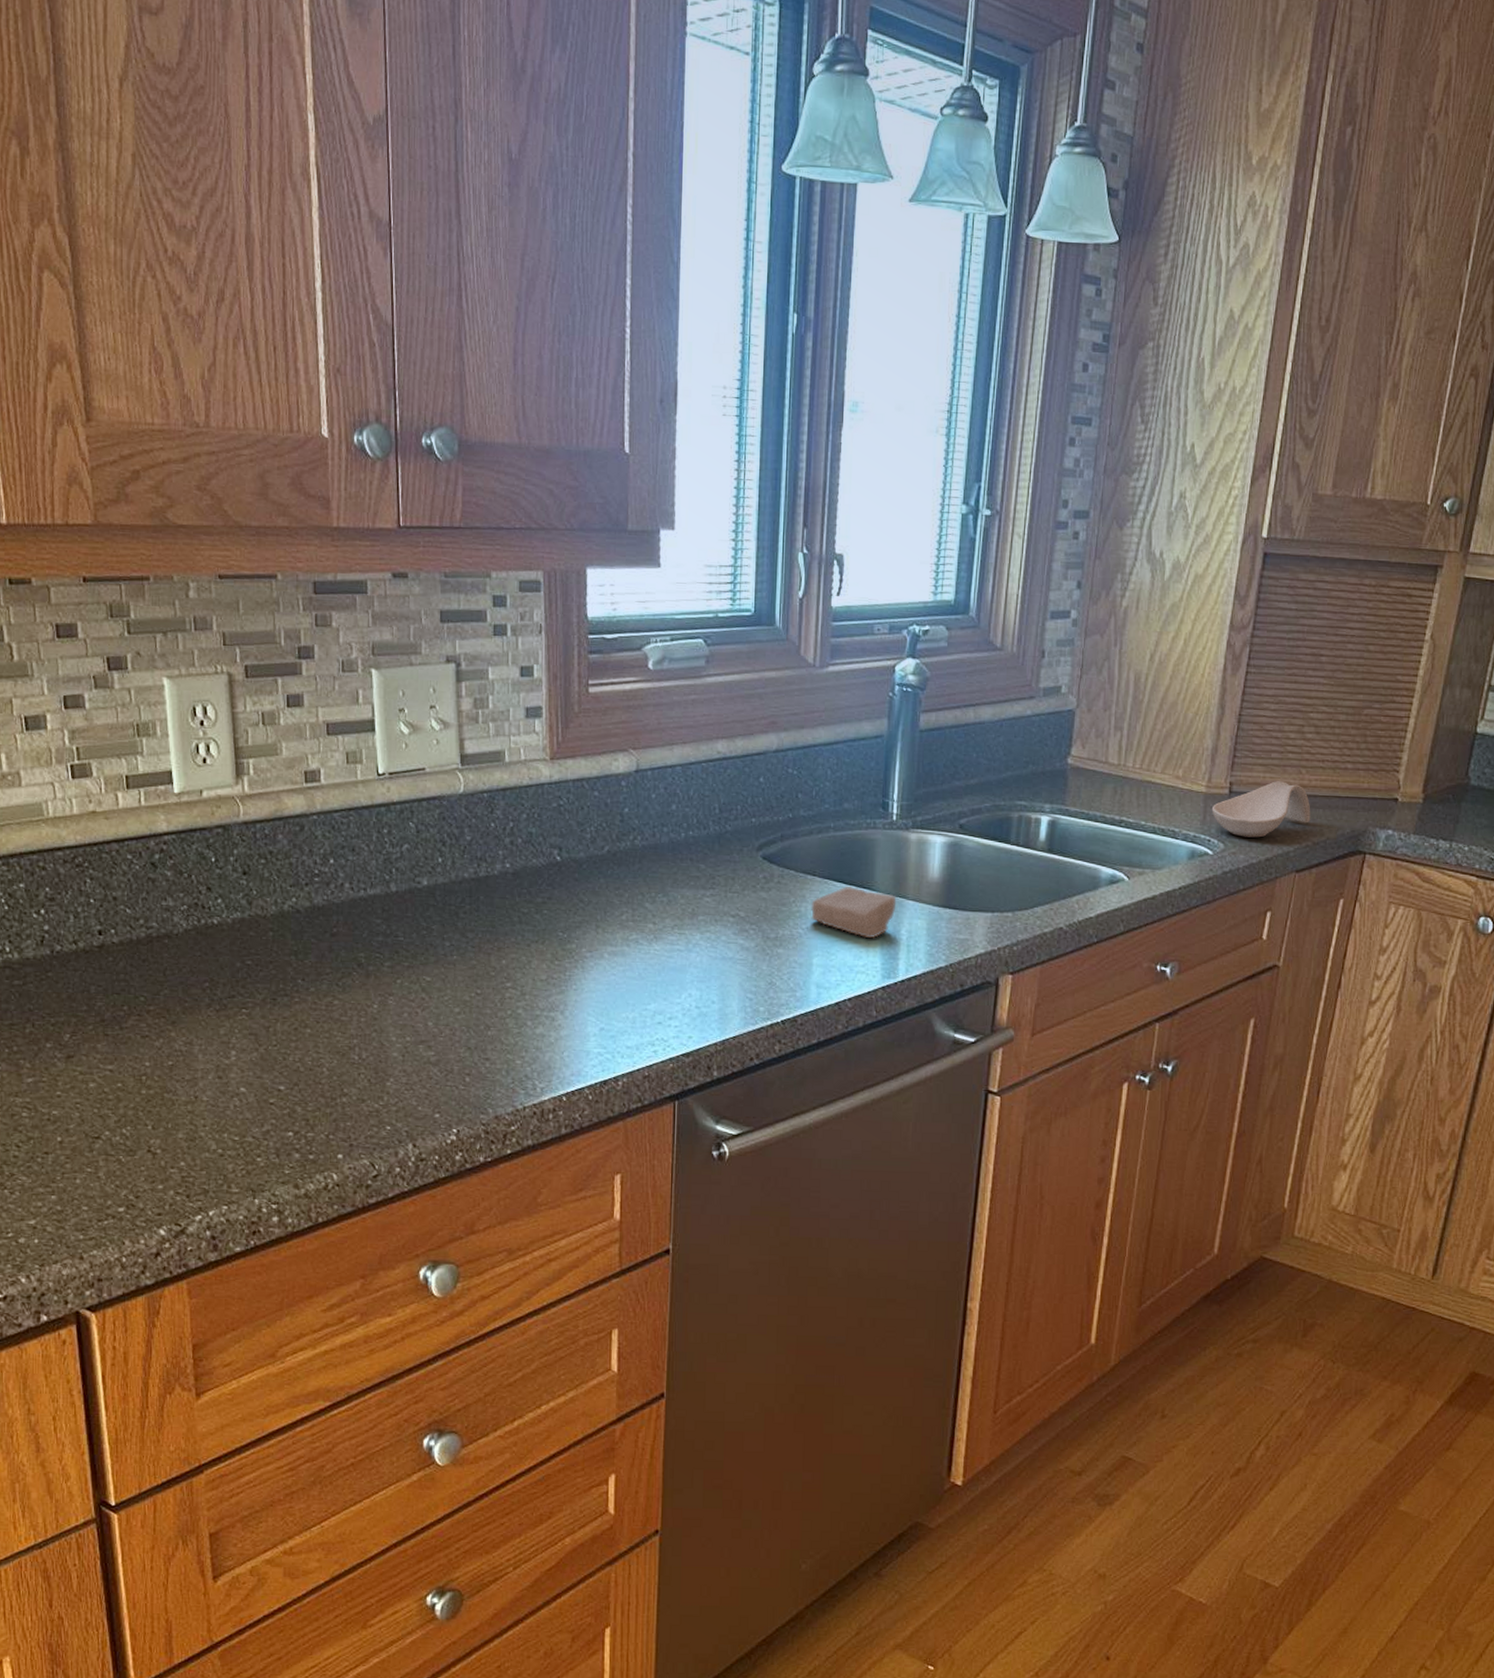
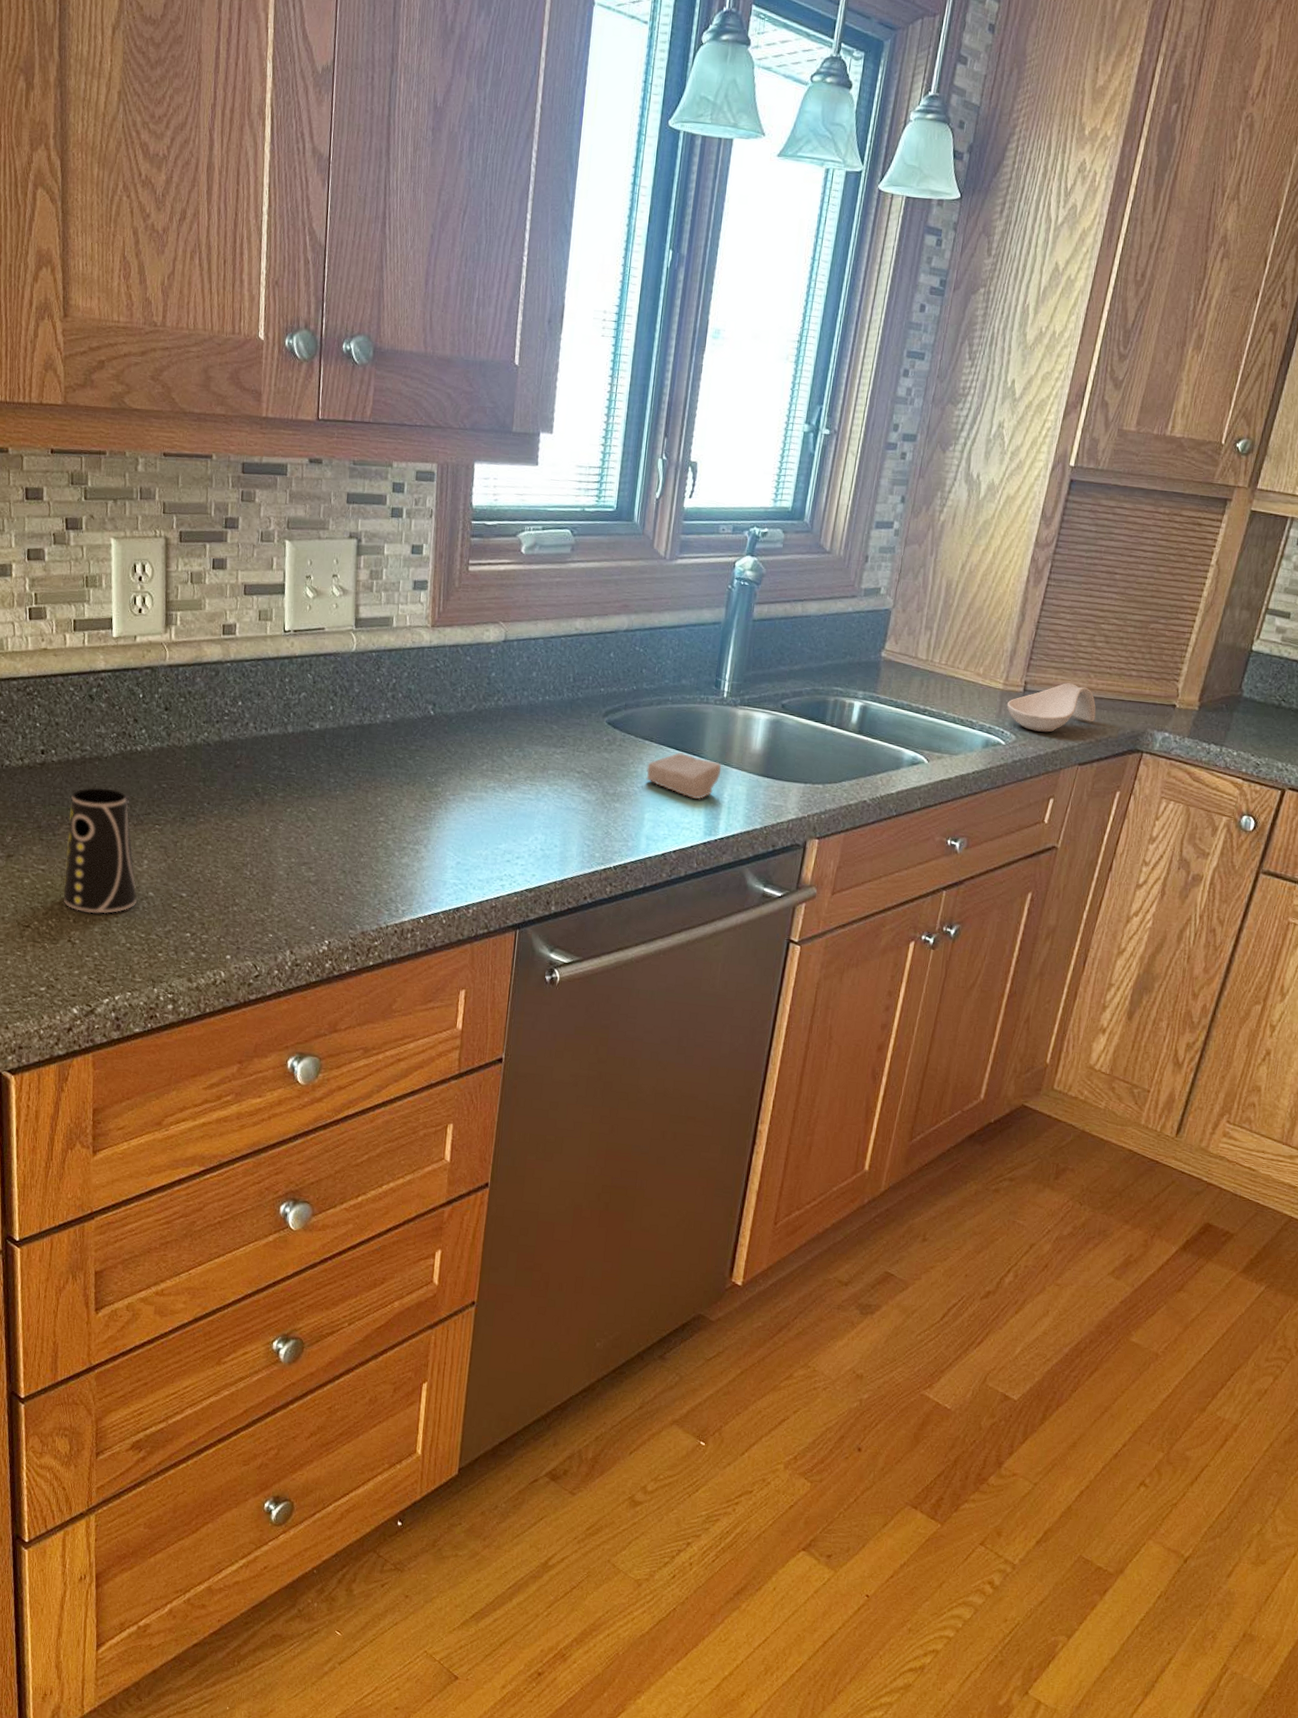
cup: none [138,970,226,1118] -> present [64,788,137,914]

